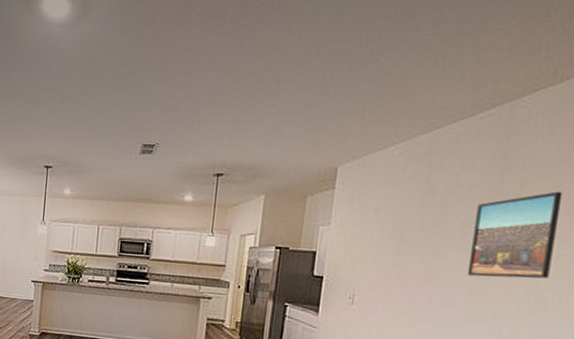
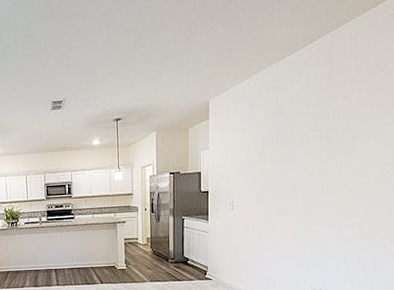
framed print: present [467,191,563,279] -> none [312,99,374,174]

